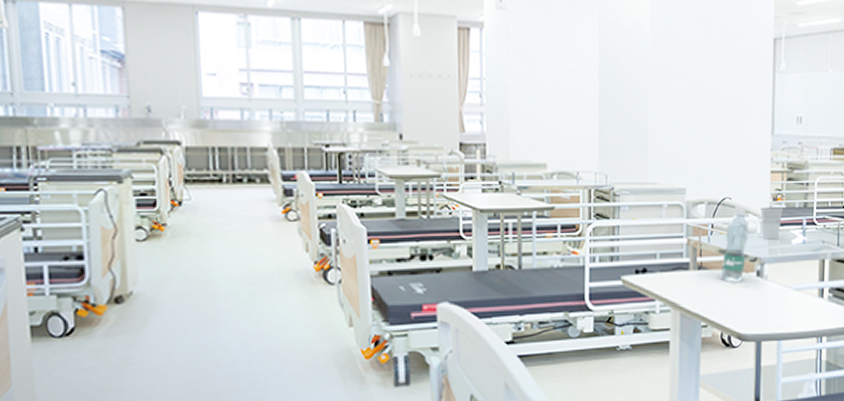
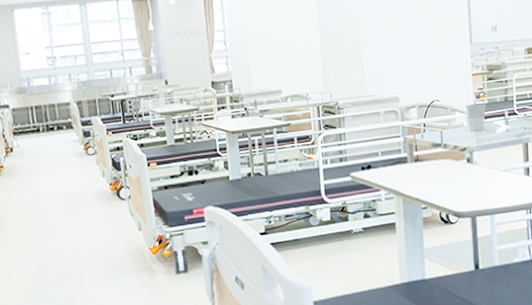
bottle: present [722,206,749,282] -> none [435,105,457,170]

